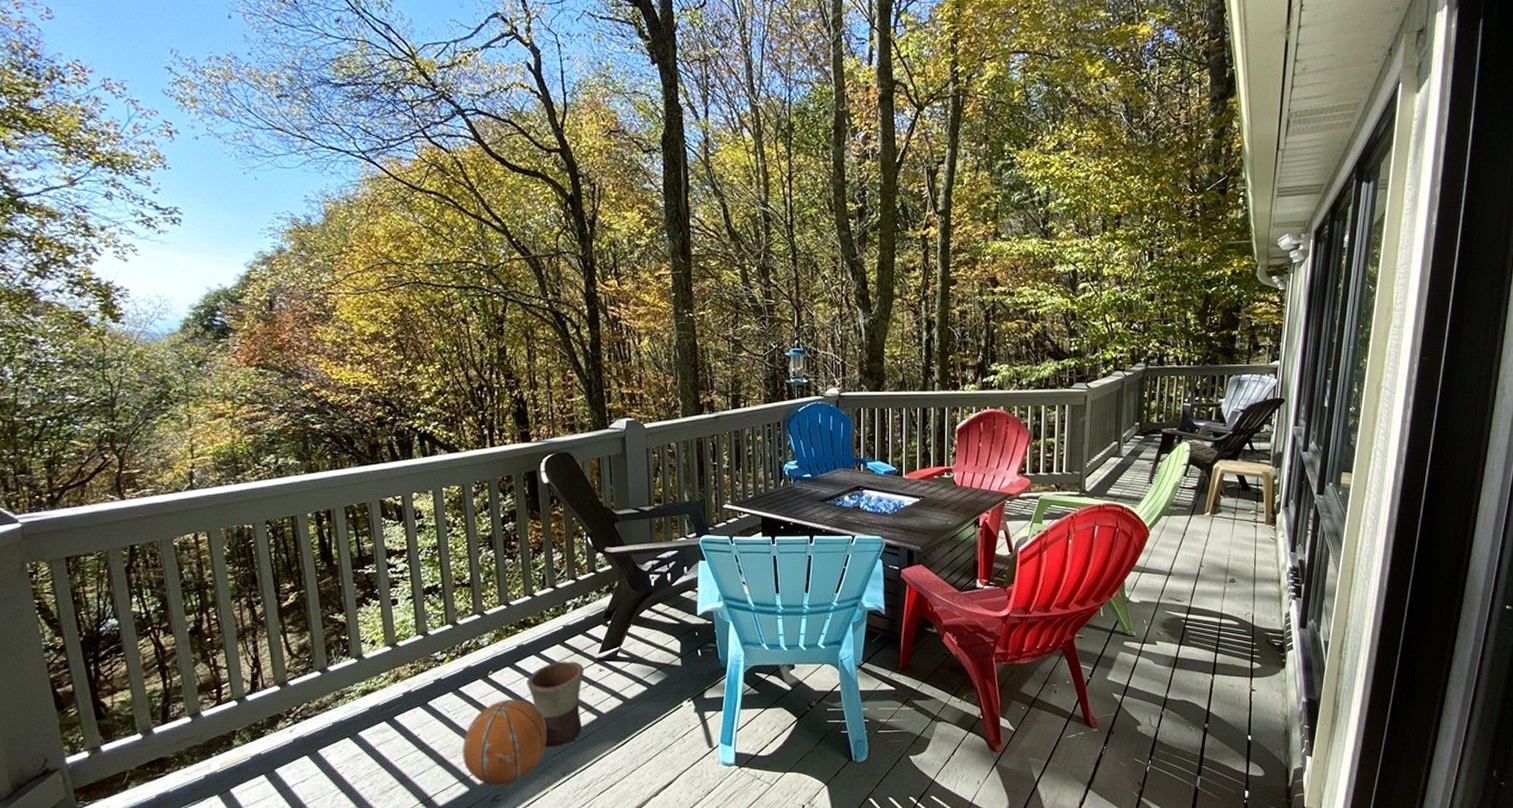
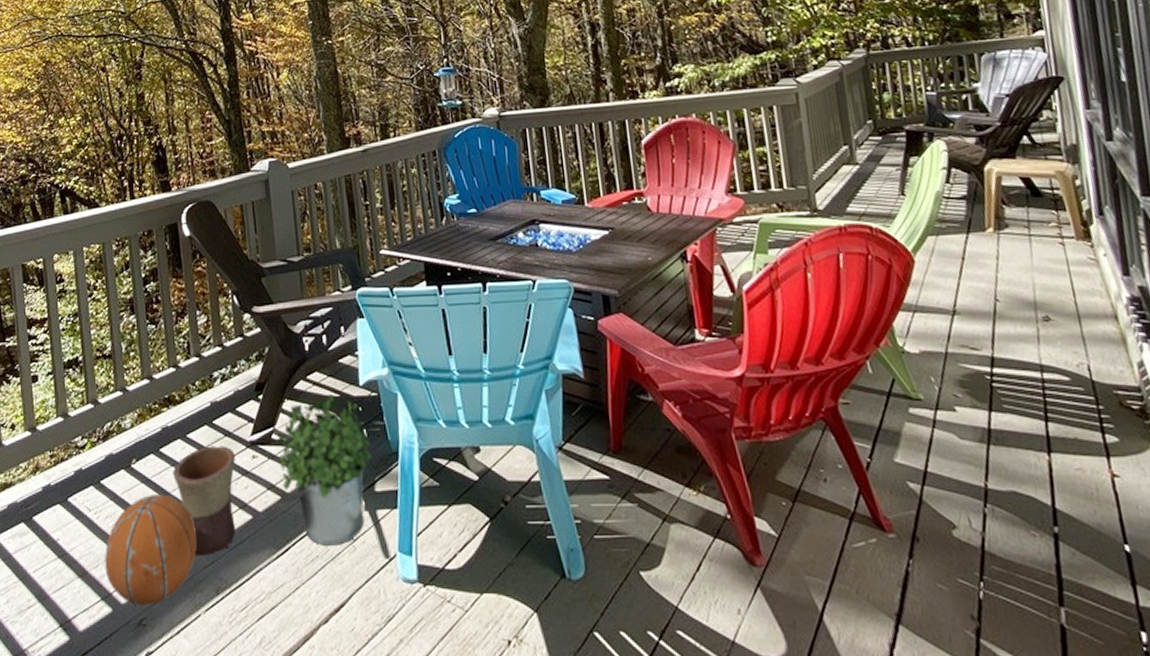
potted plant: none [621,621,704,739] -> present [276,393,372,546]

